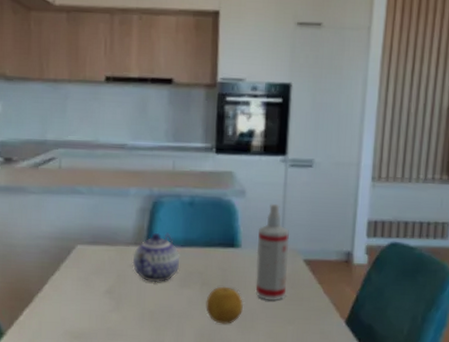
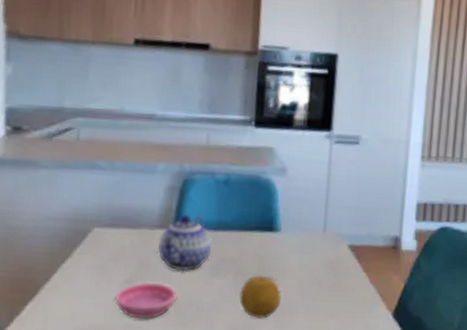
saucer: none [97,292,151,324] -> present [115,282,178,319]
spray bottle: present [255,203,290,301] -> none [295,183,333,292]

